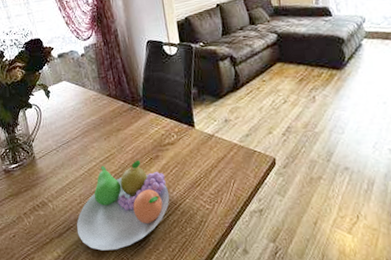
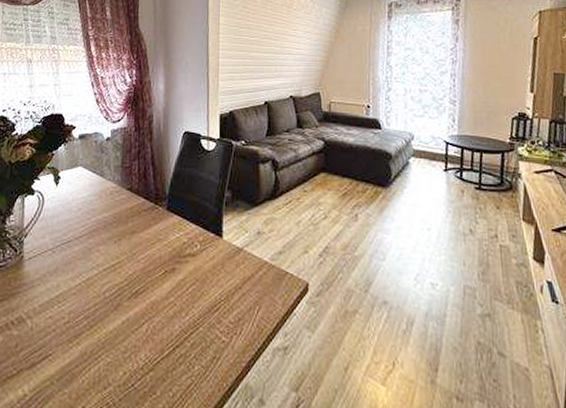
fruit bowl: present [77,160,170,251] -> none [56,272,181,391]

